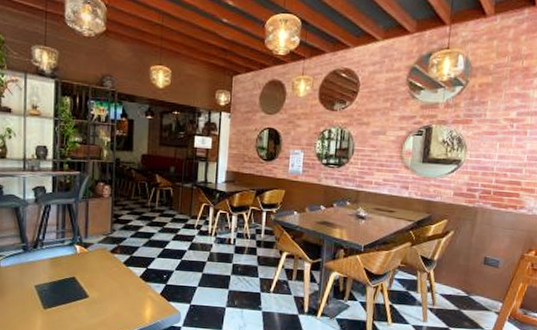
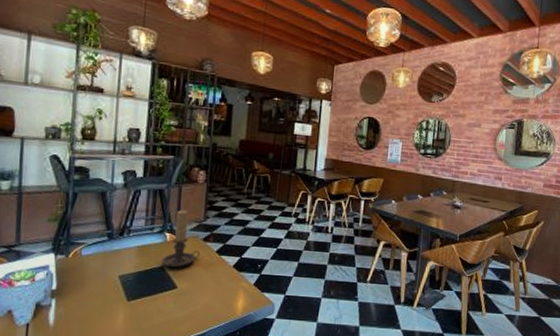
candle holder: none [72,223,109,279] -> present [161,209,201,268]

